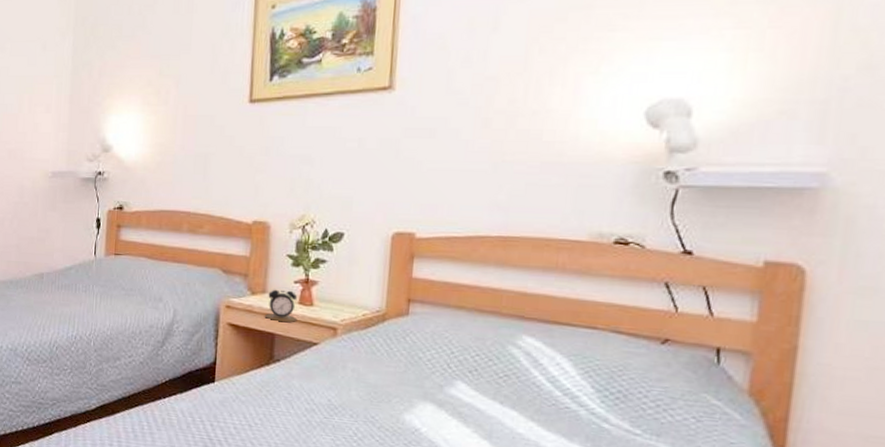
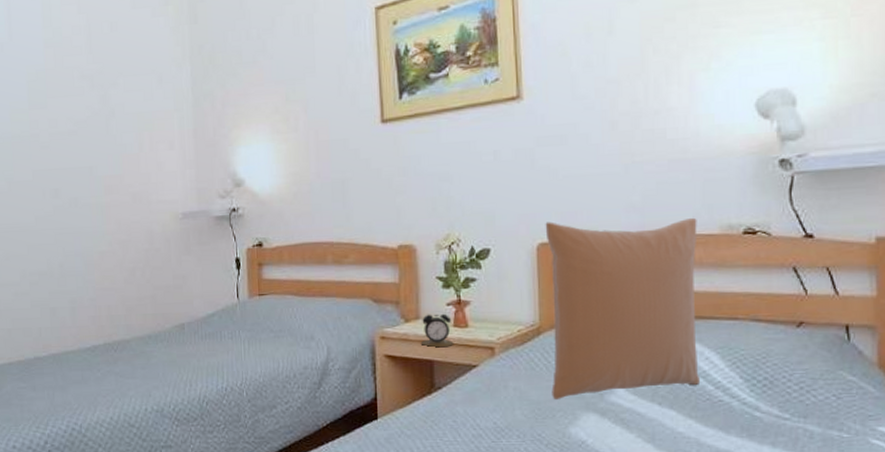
pillow: none [390,212,565,389] -> present [545,217,701,399]

